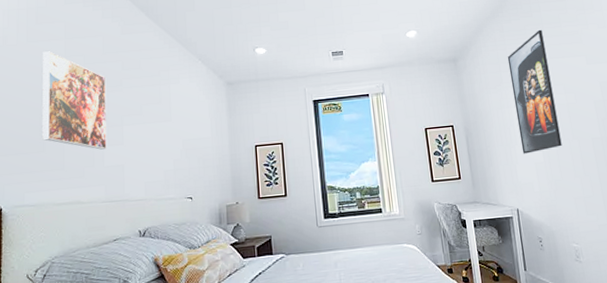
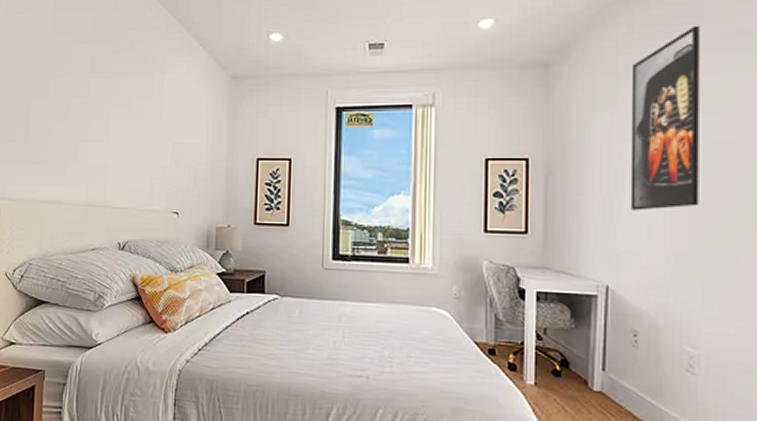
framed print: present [42,51,107,150] -> none [26,25,94,145]

